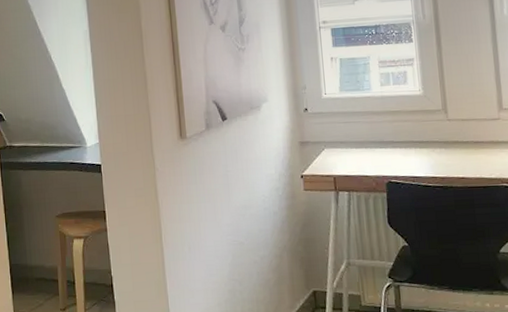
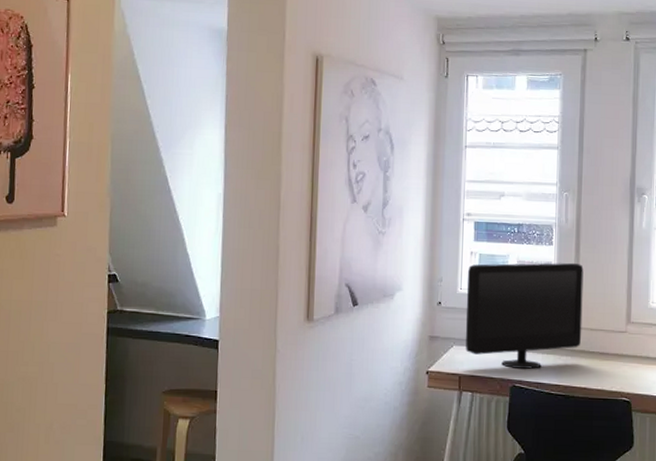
computer monitor: none [329,56,454,166] -> present [465,262,584,370]

